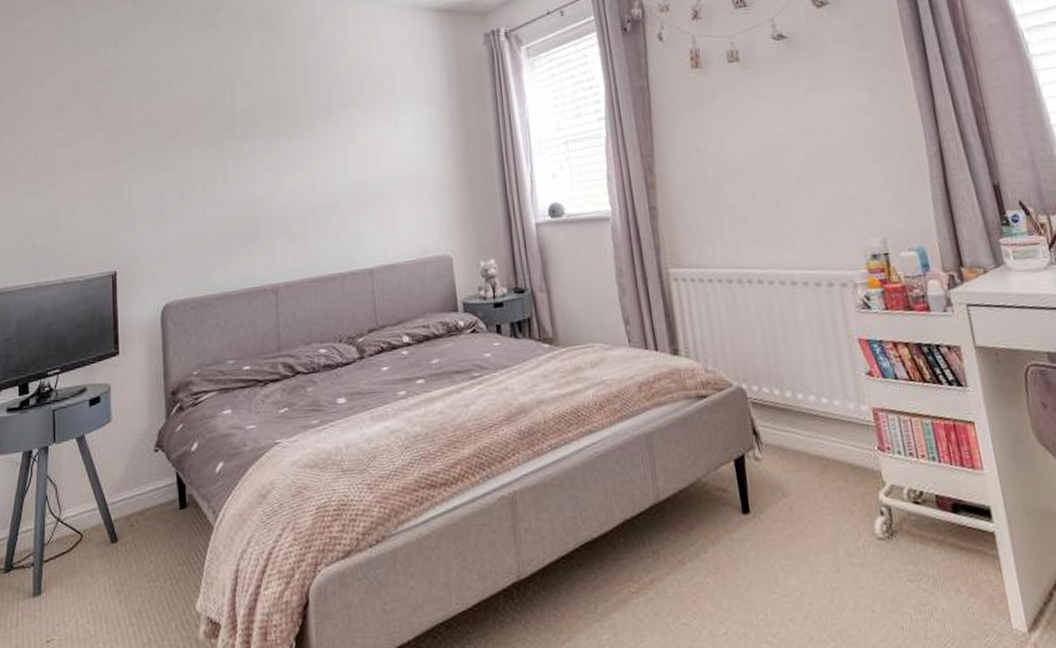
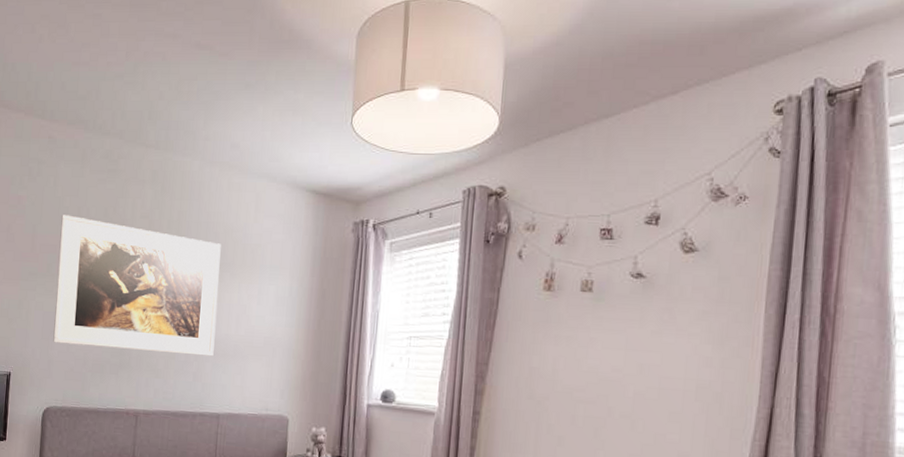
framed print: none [158,79,355,226] -> present [53,215,221,357]

